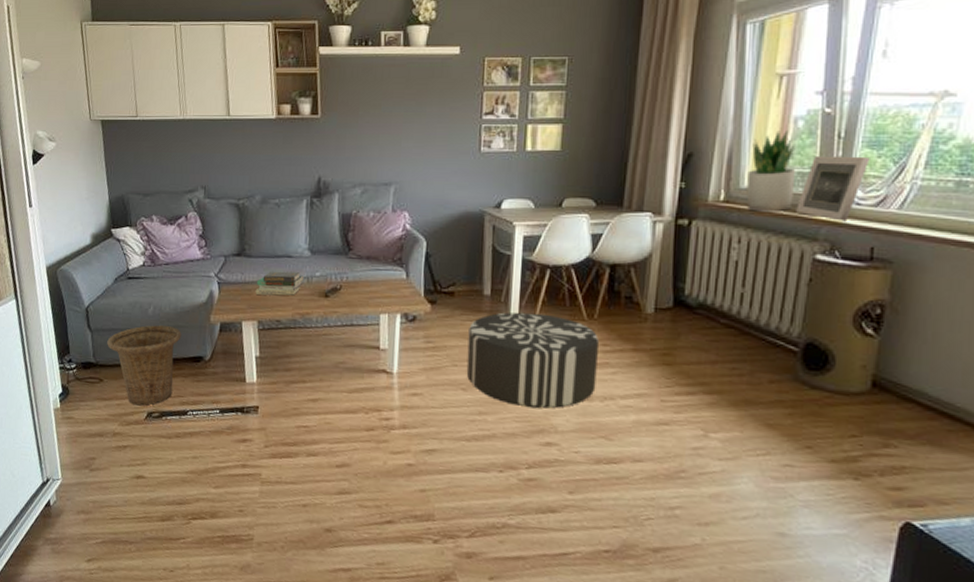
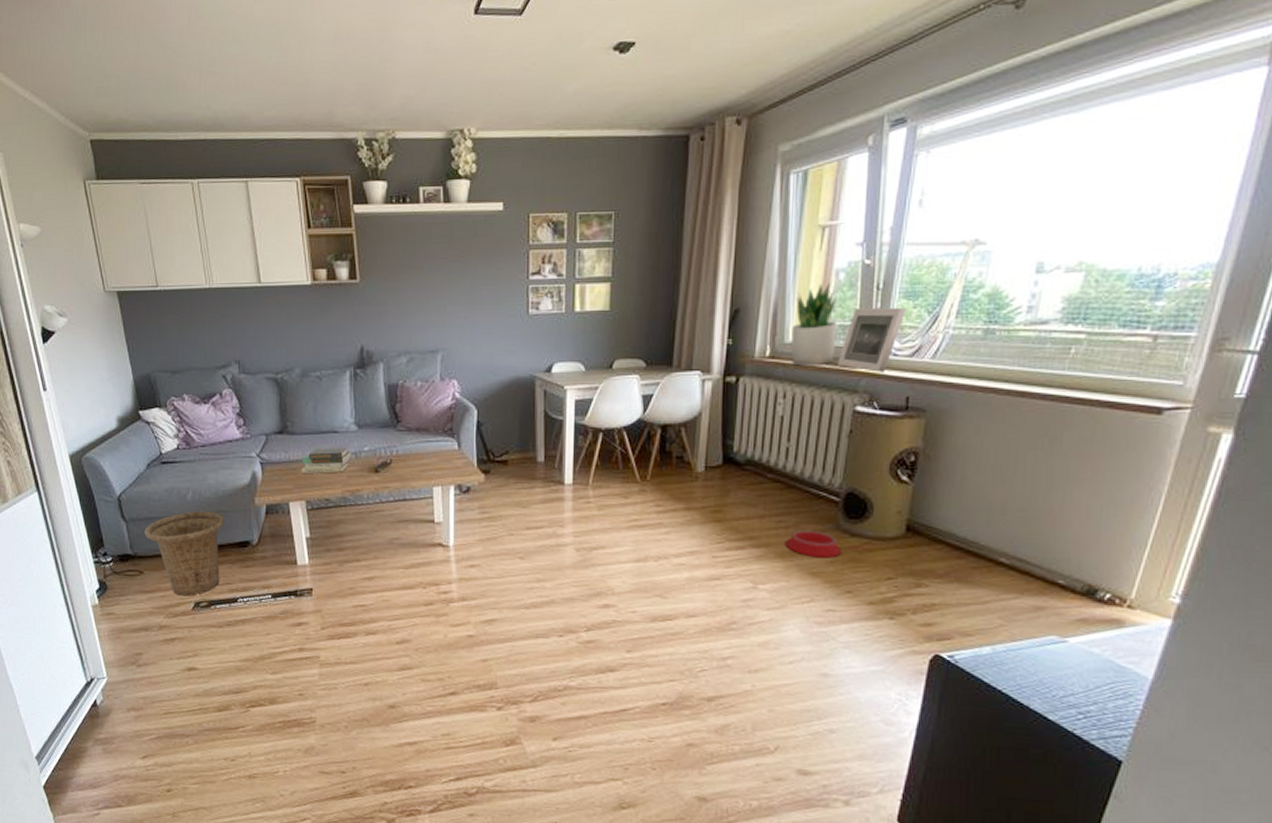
pouf: present [466,312,600,409] -> none [523,477,653,571]
pet bowl: none [738,379,800,410] -> present [784,531,841,558]

